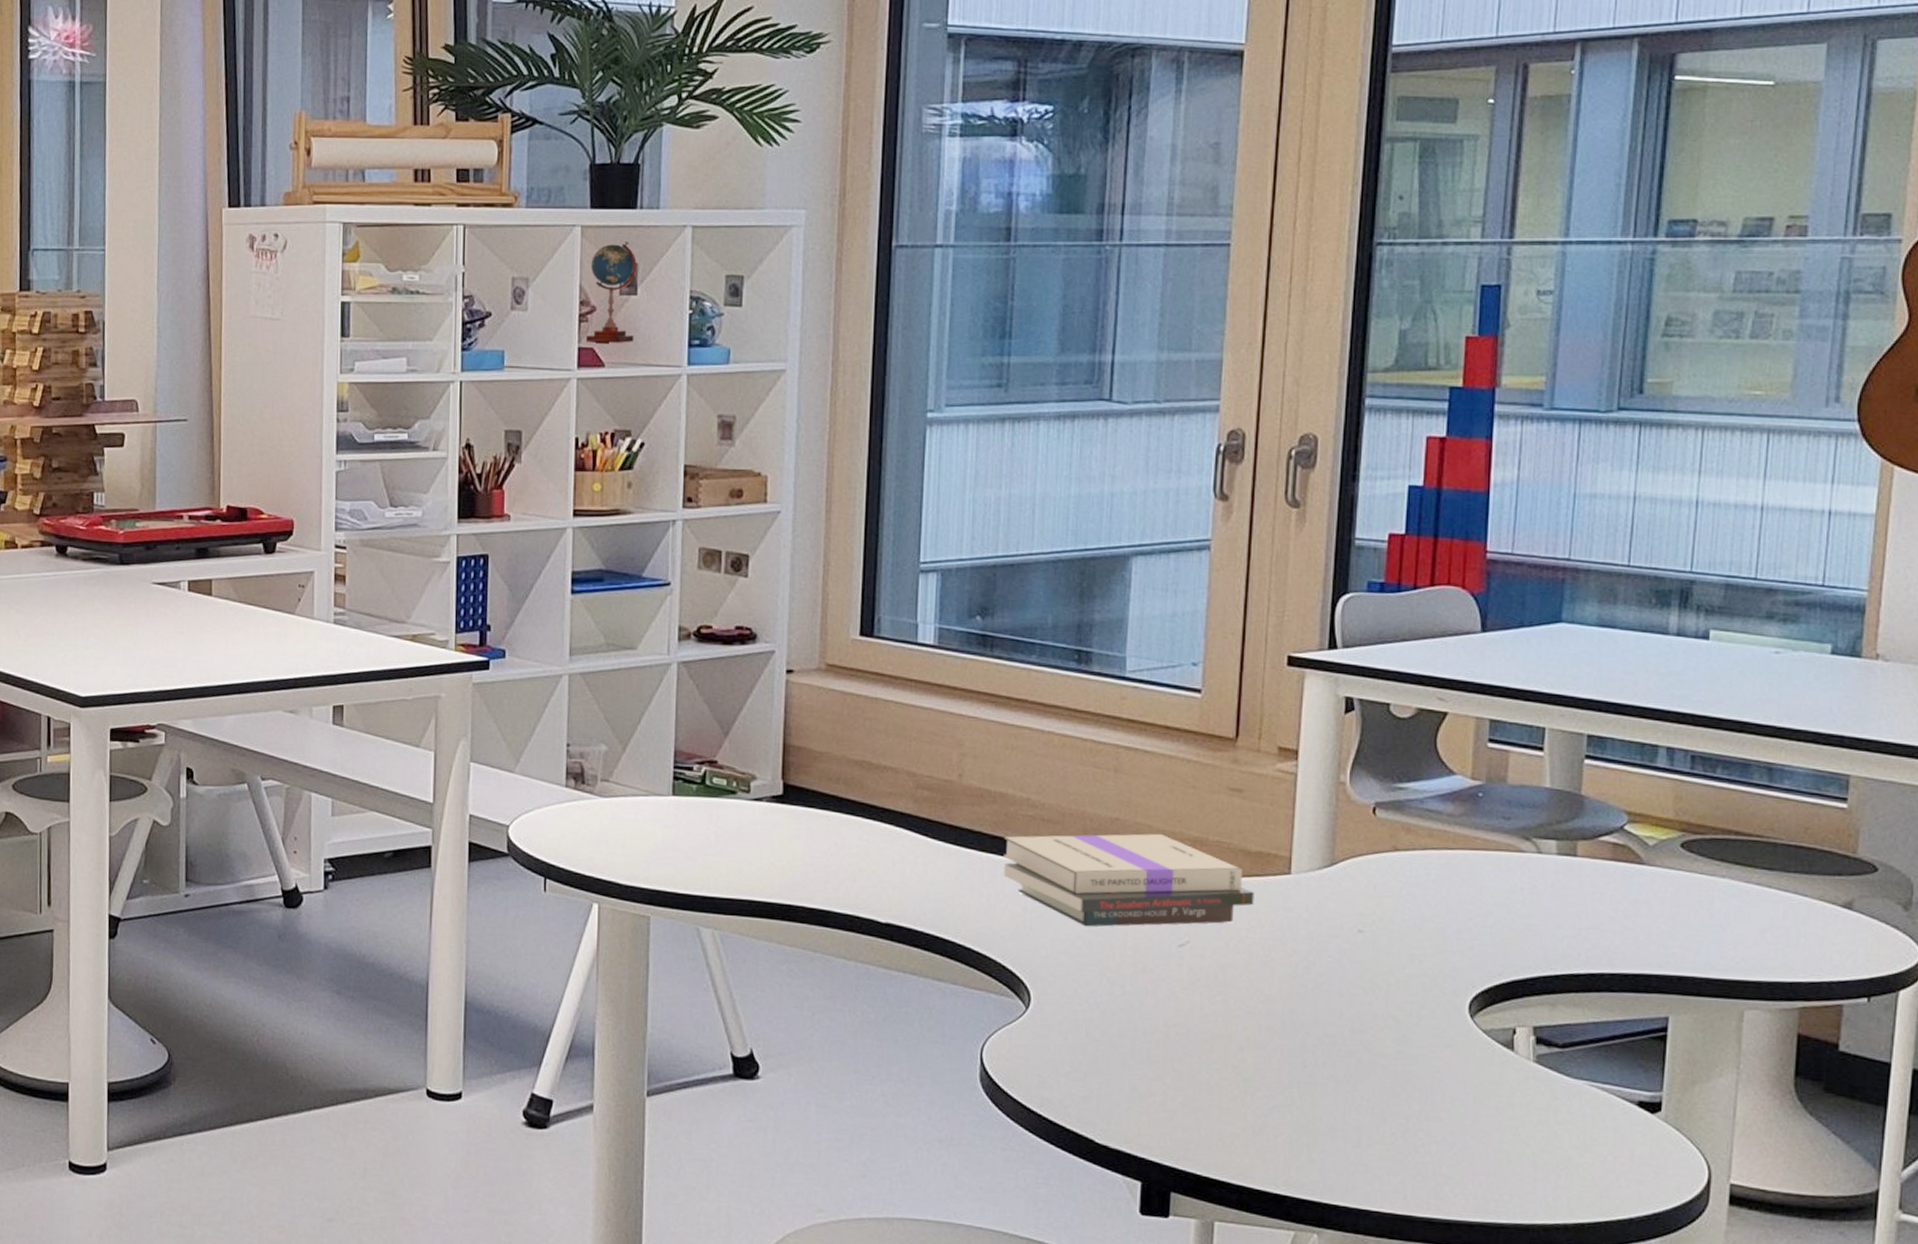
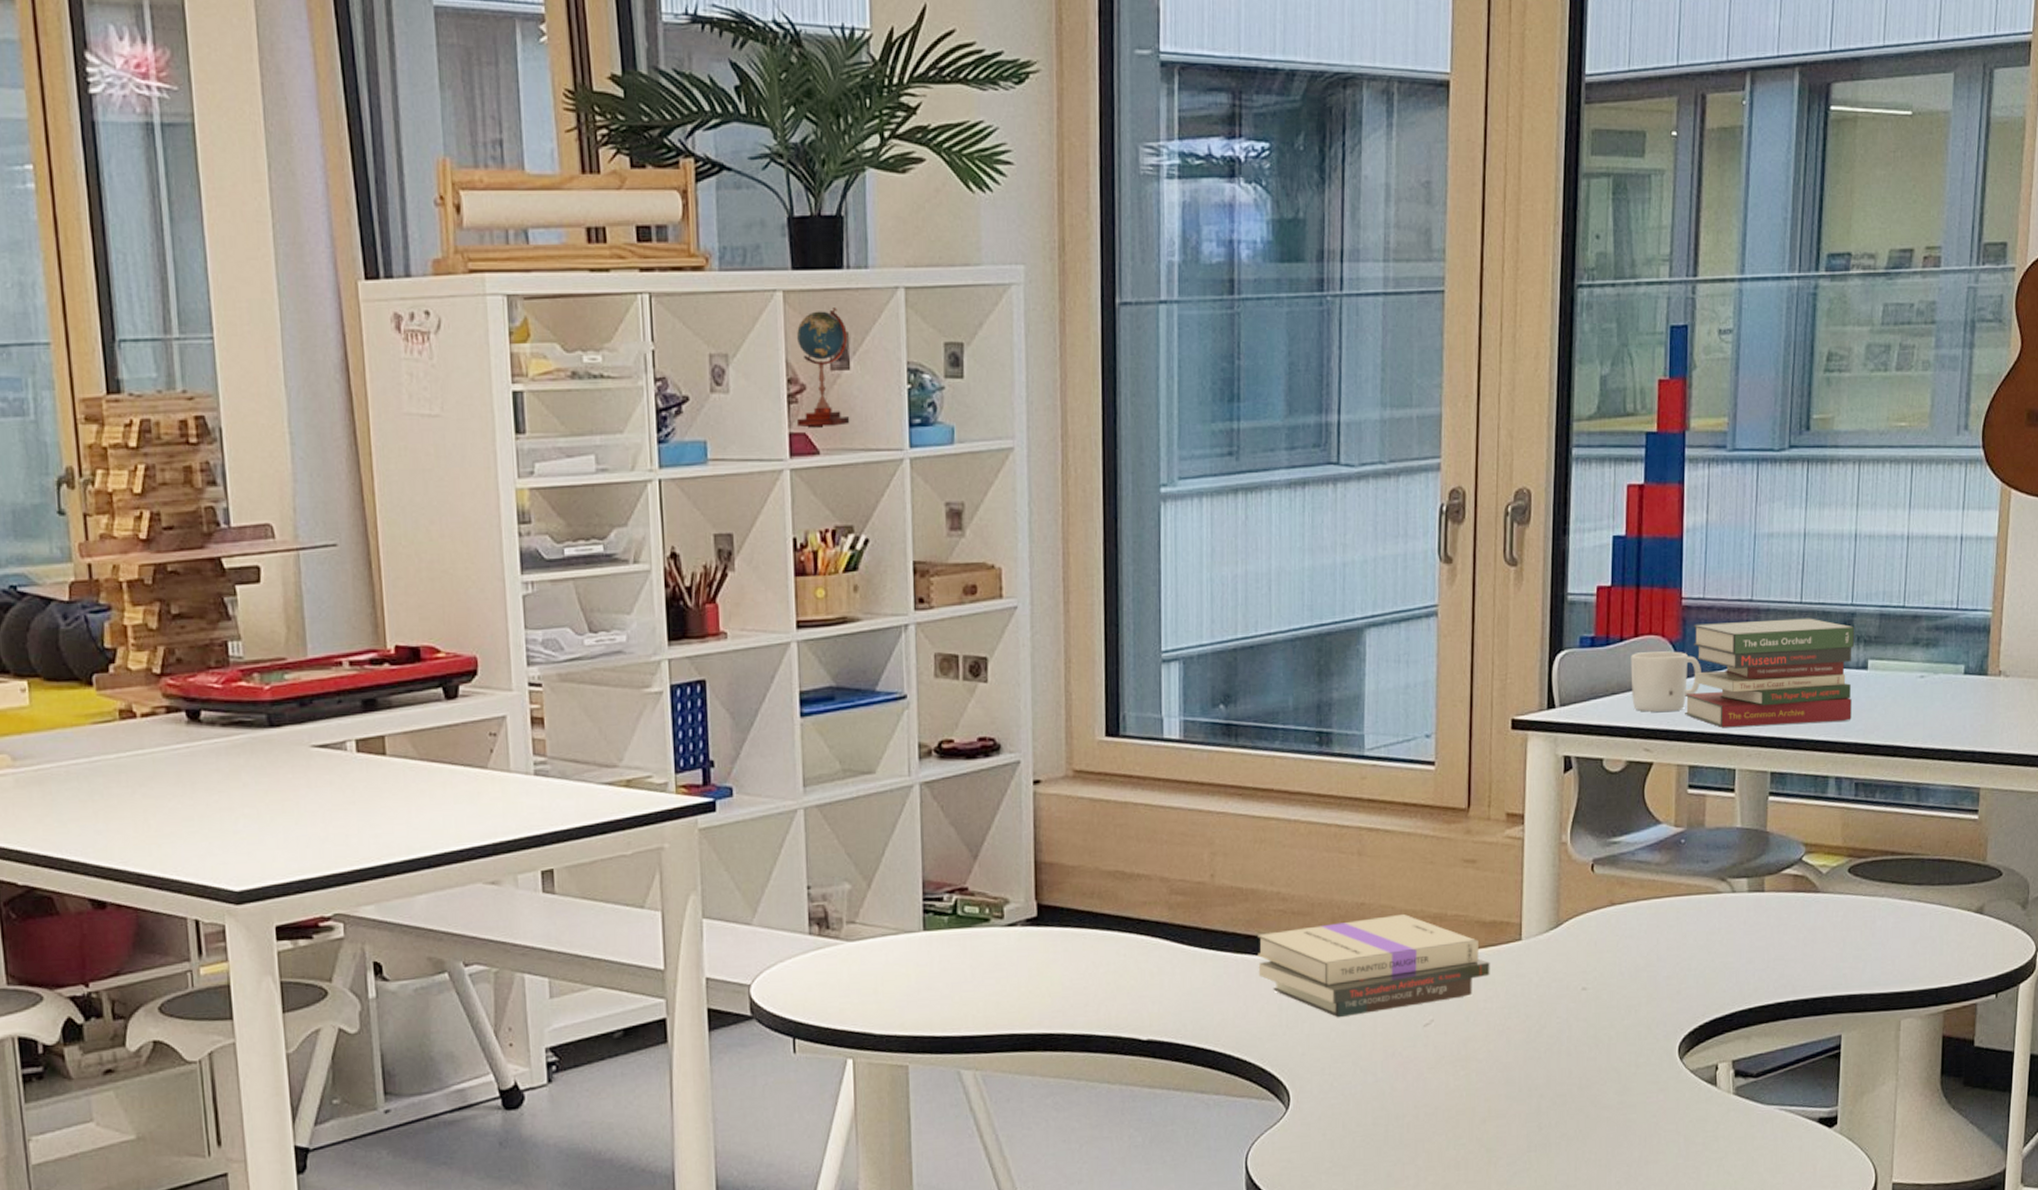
mug: none [1425,602,1507,663] -> present [1631,651,1701,712]
books: none [1487,578,1694,690] -> present [1685,618,1855,727]

